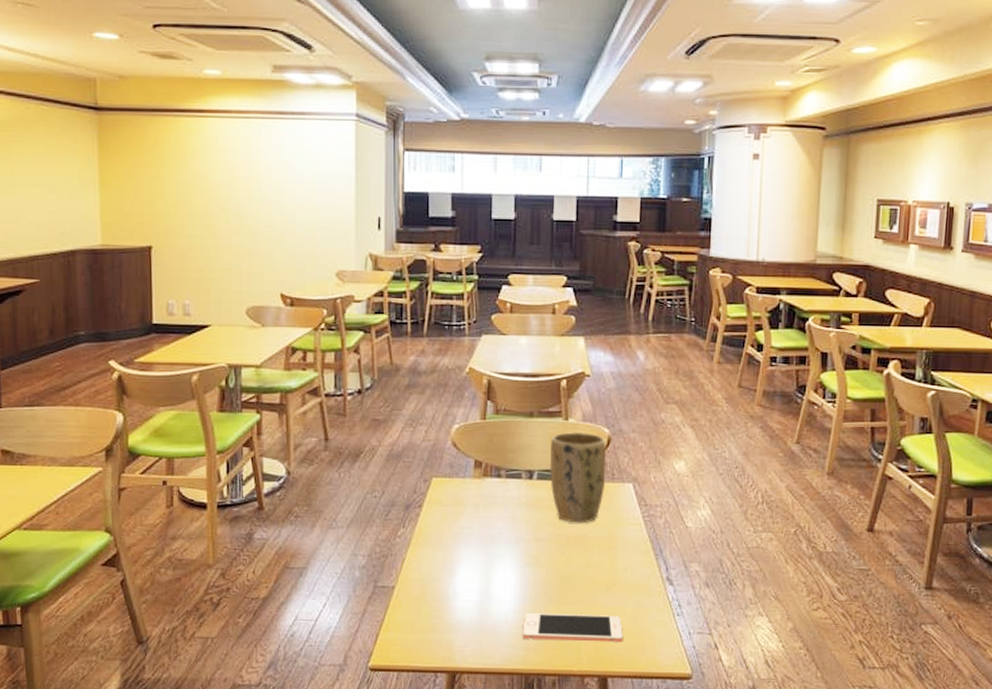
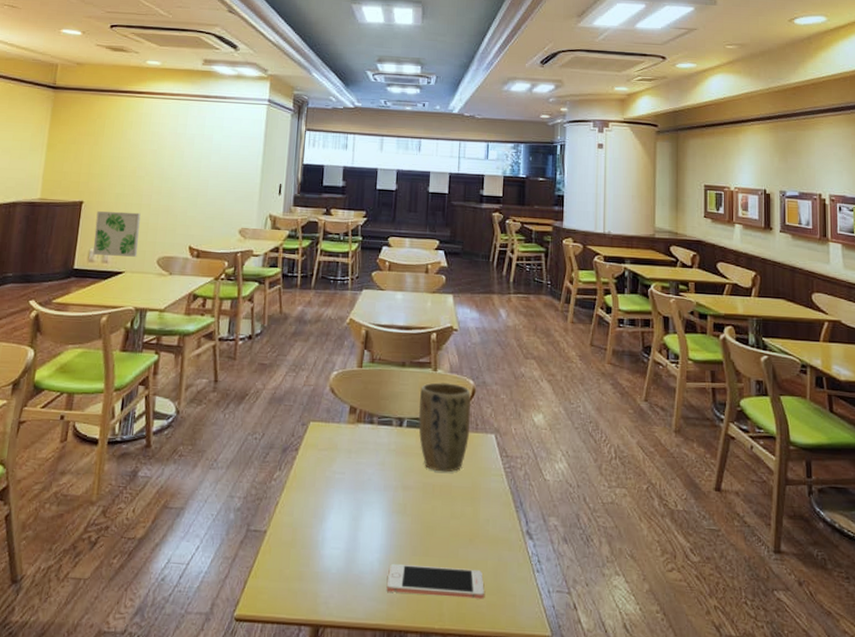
wall art: none [170,256,223,308] -> present [93,211,141,257]

